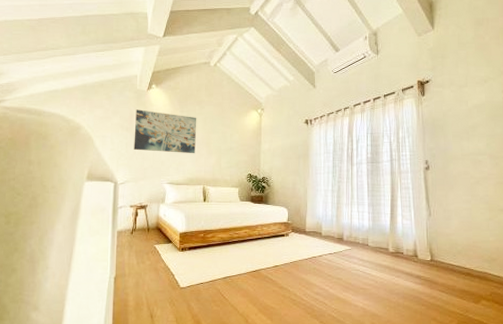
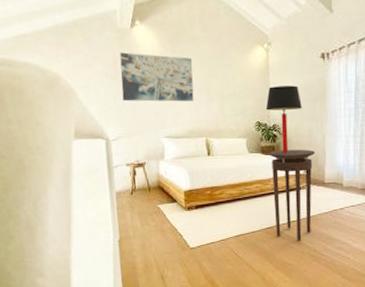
table lamp: none [257,145,288,203] -> present [265,85,302,153]
stool: none [257,199,299,285] -> present [268,149,316,241]

